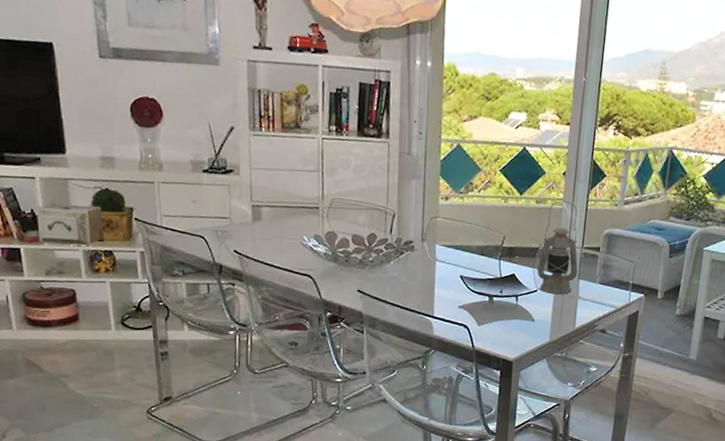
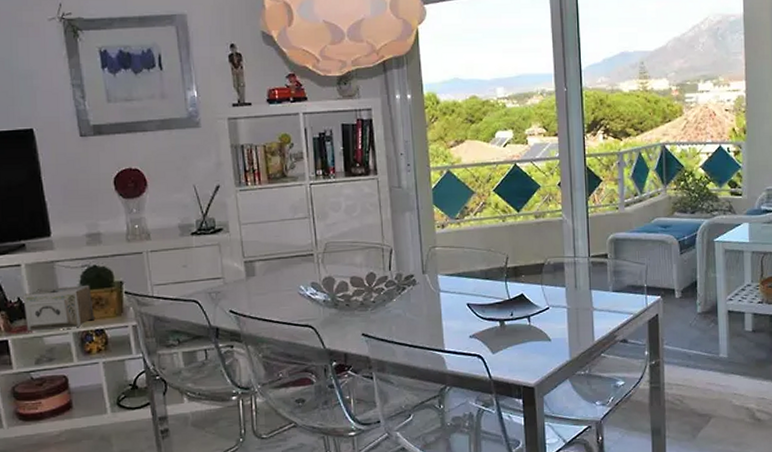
lantern: present [537,200,578,295] -> none [546,211,589,309]

